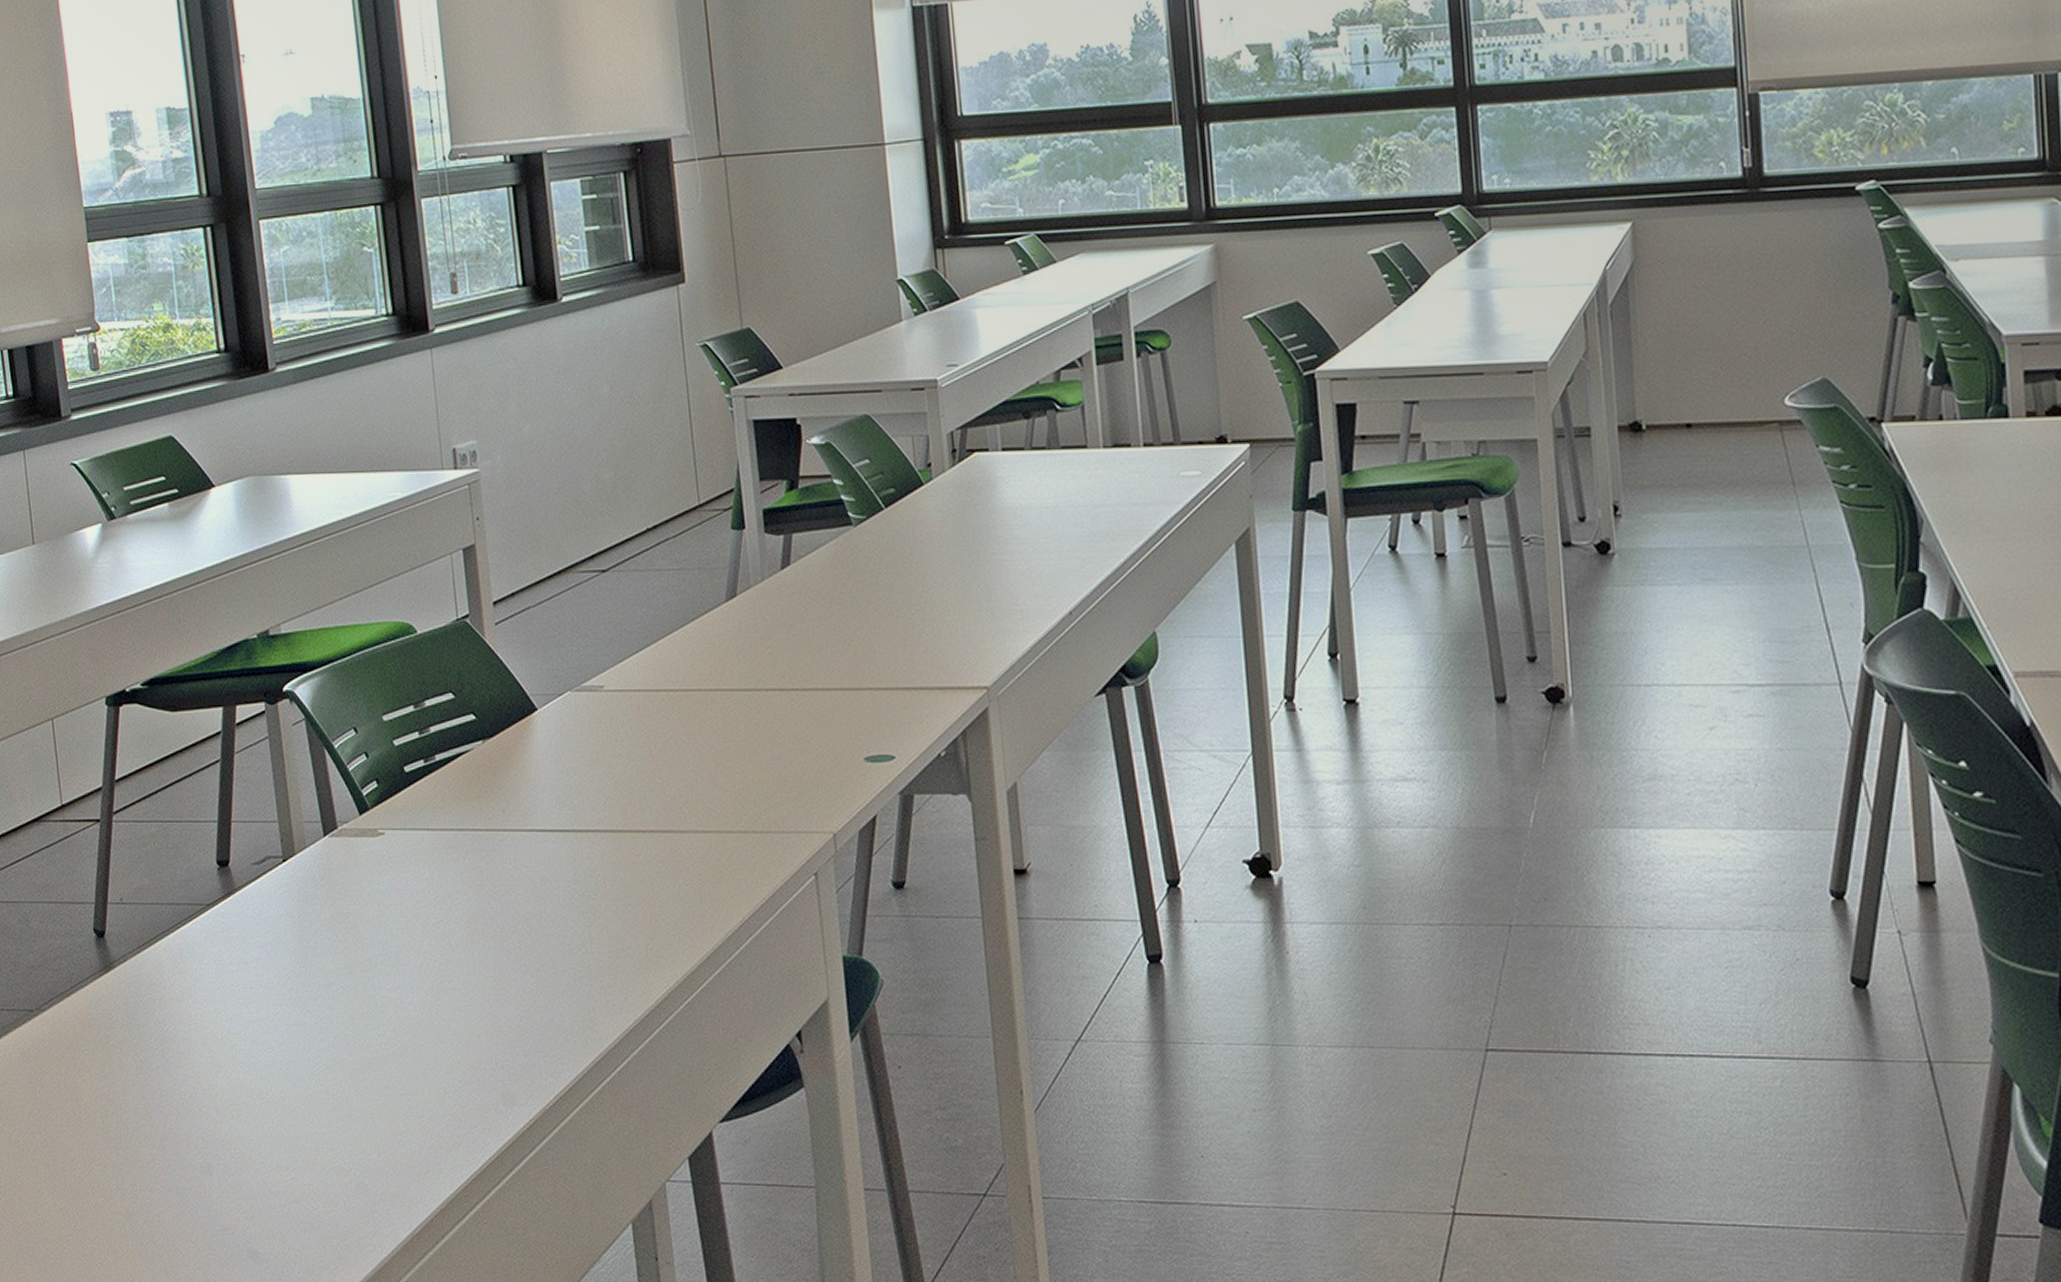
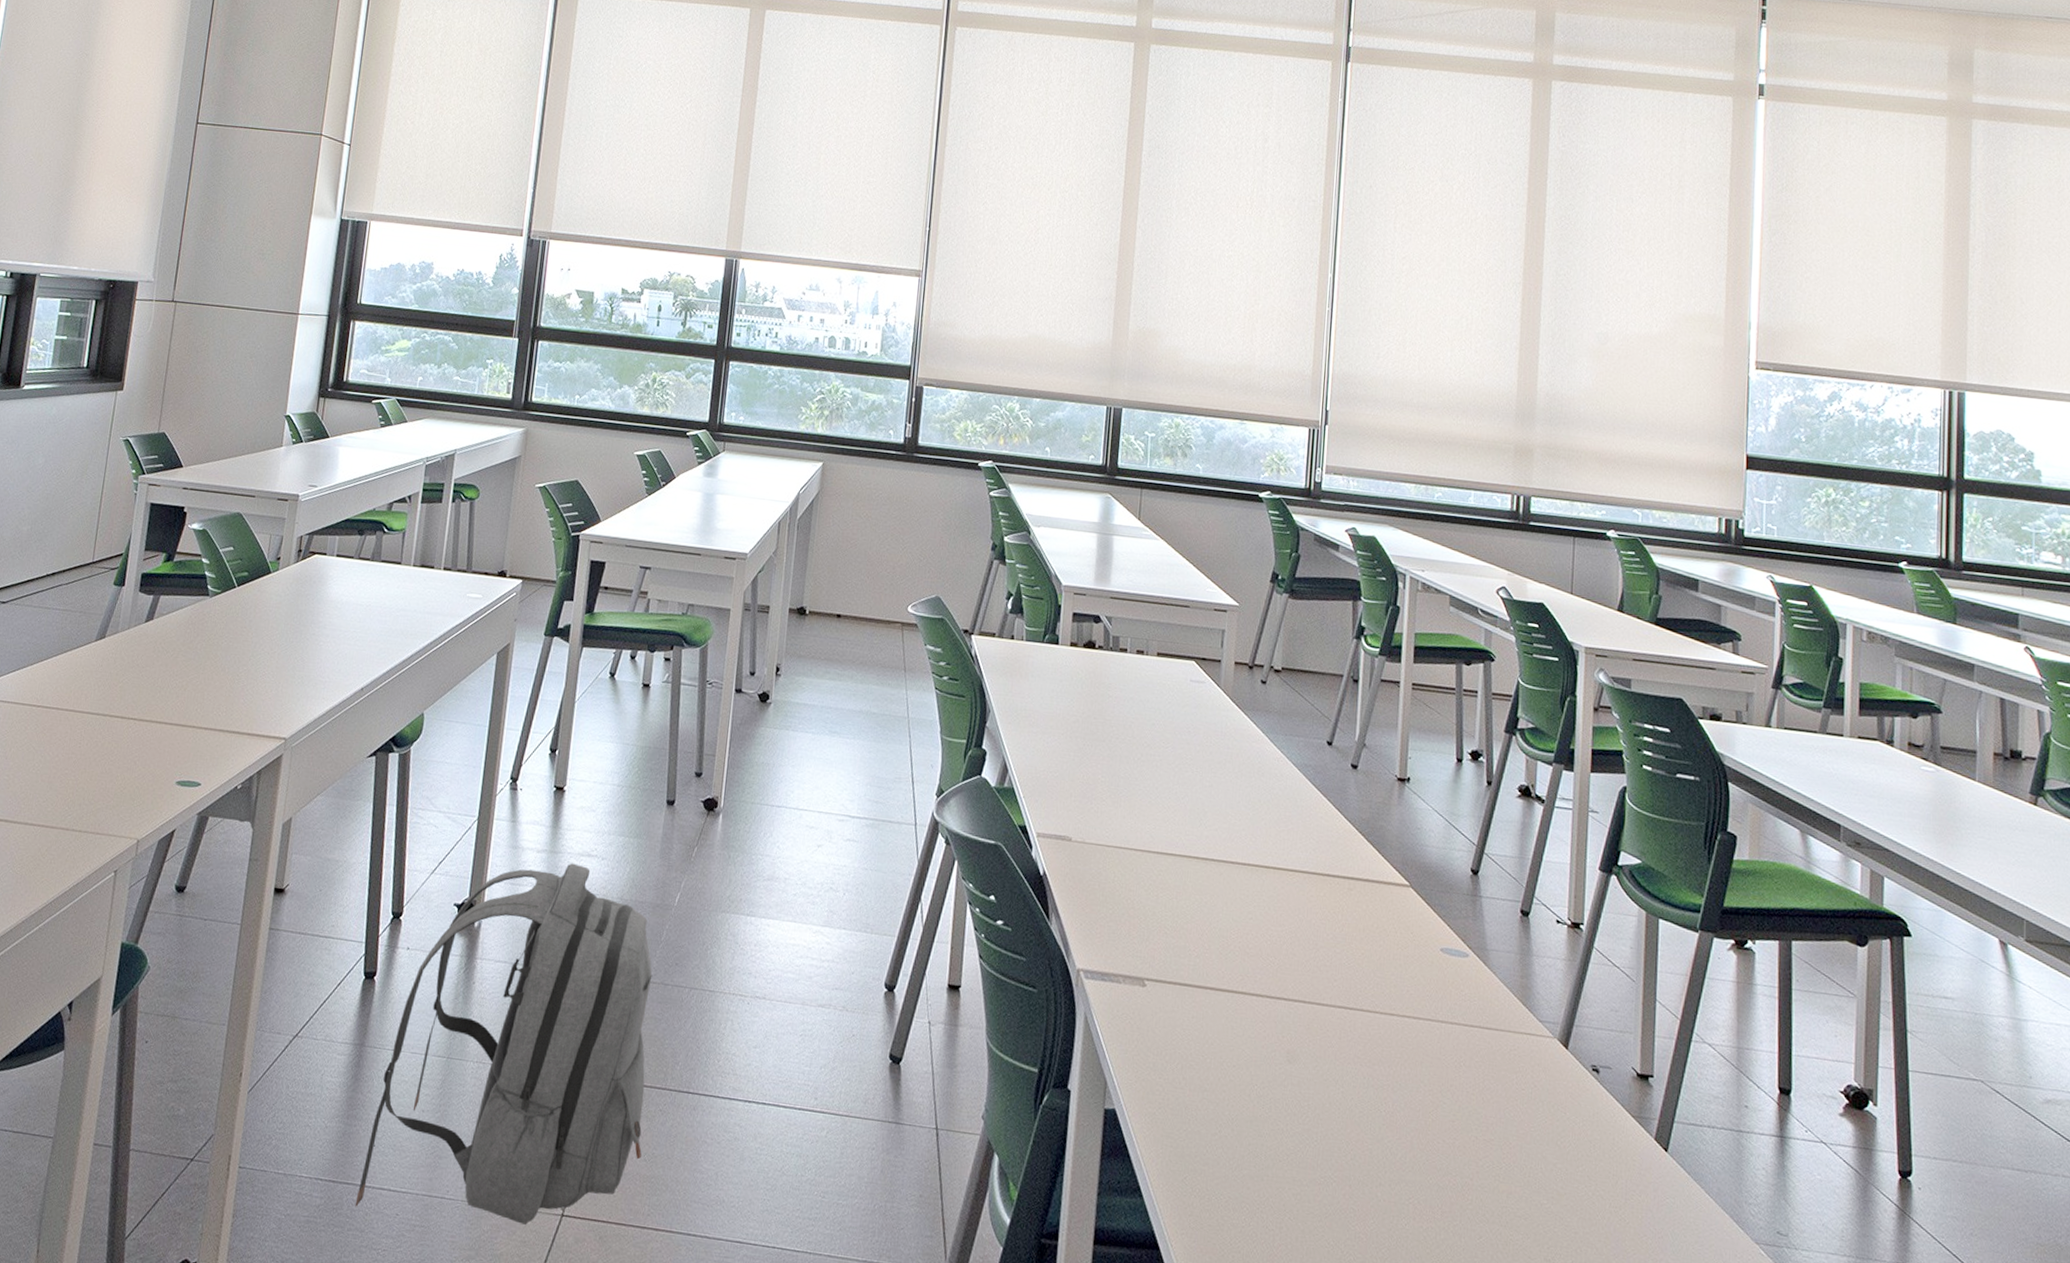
backpack: none [1192,792,1542,1229] -> present [355,863,653,1225]

